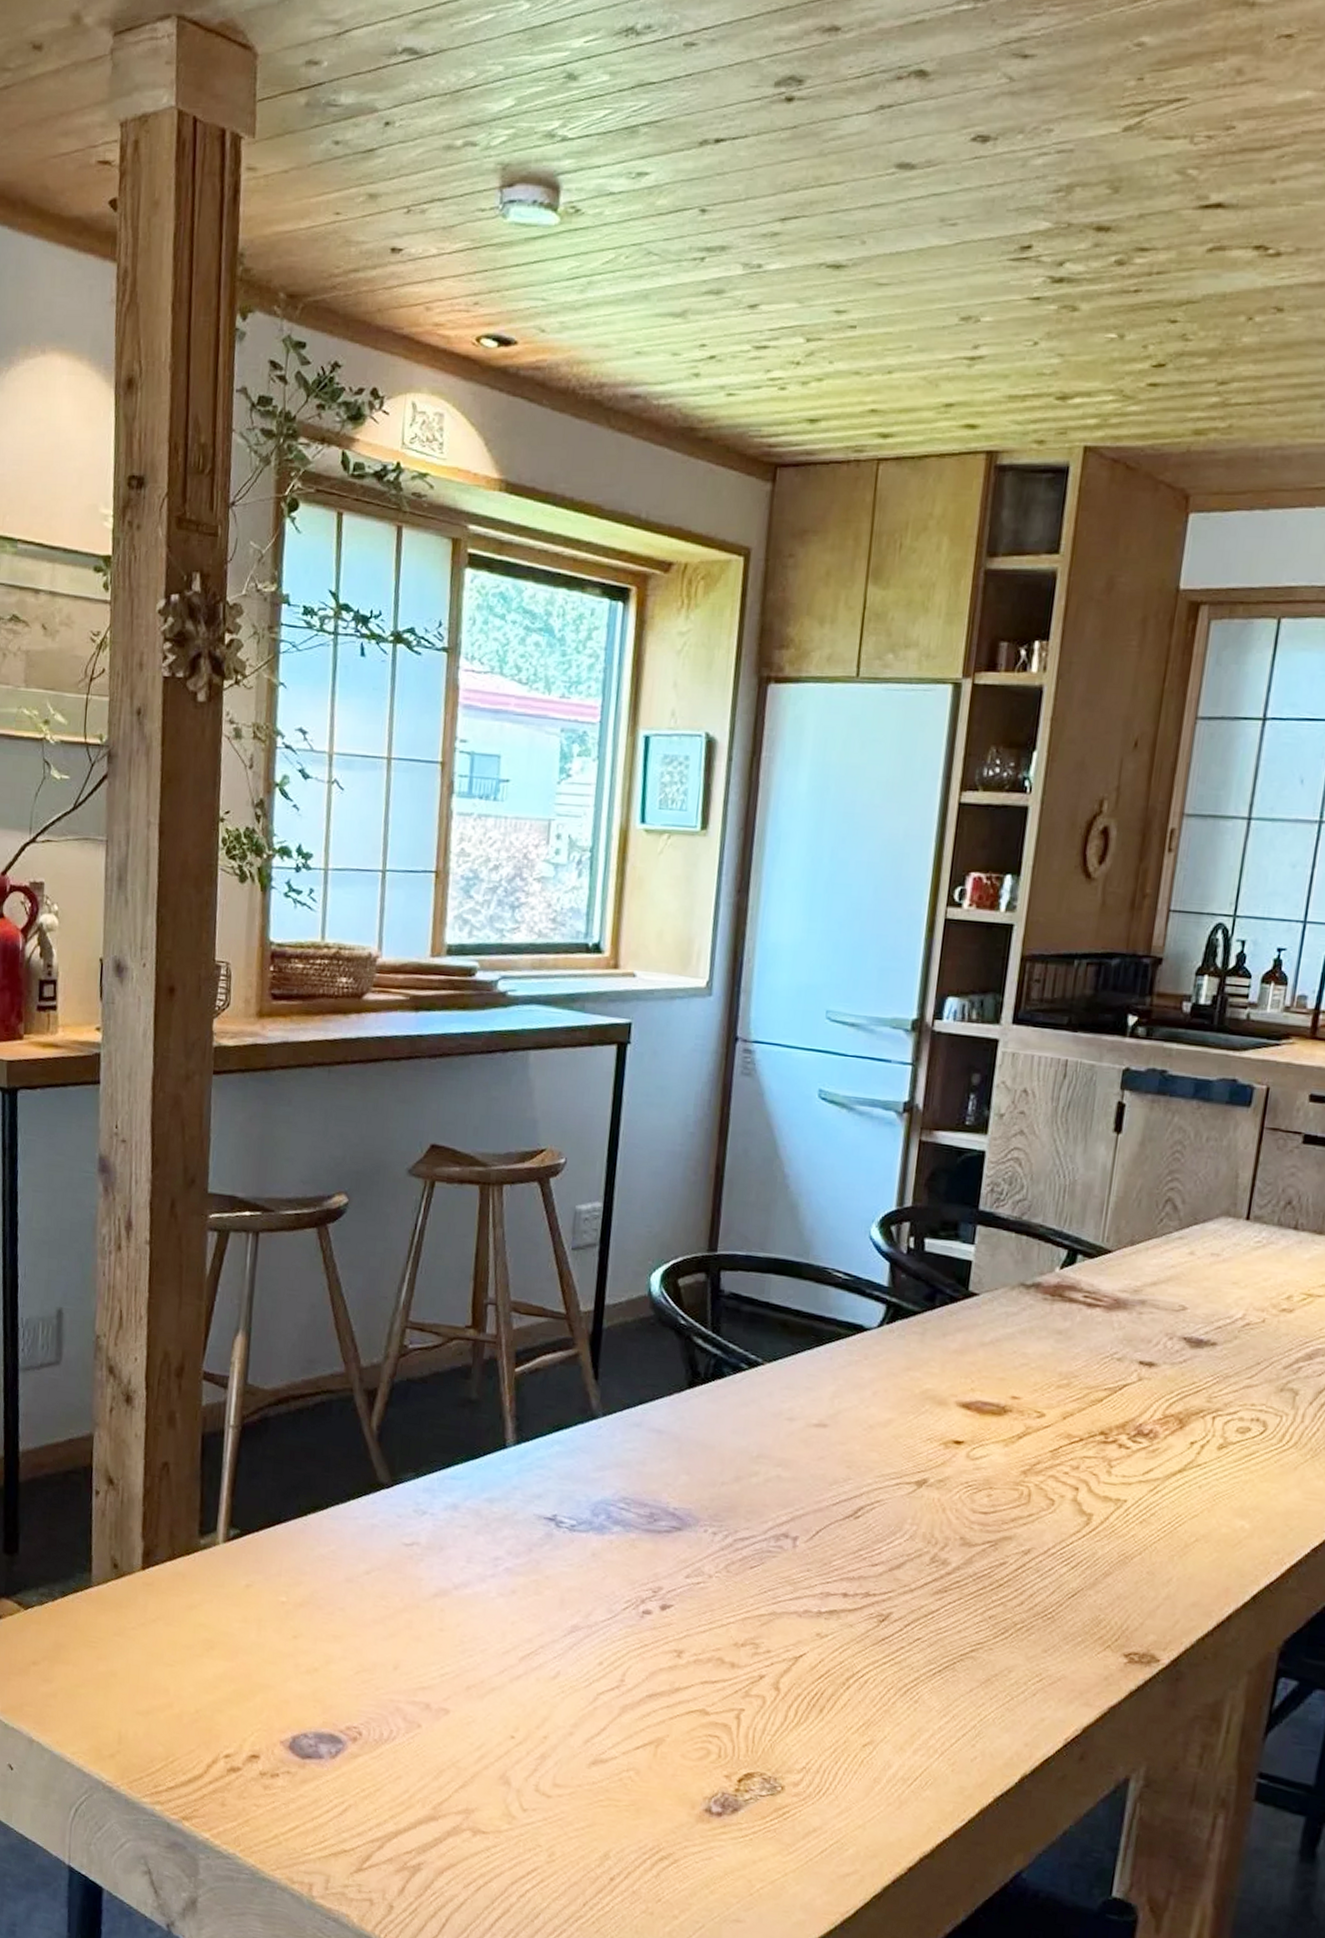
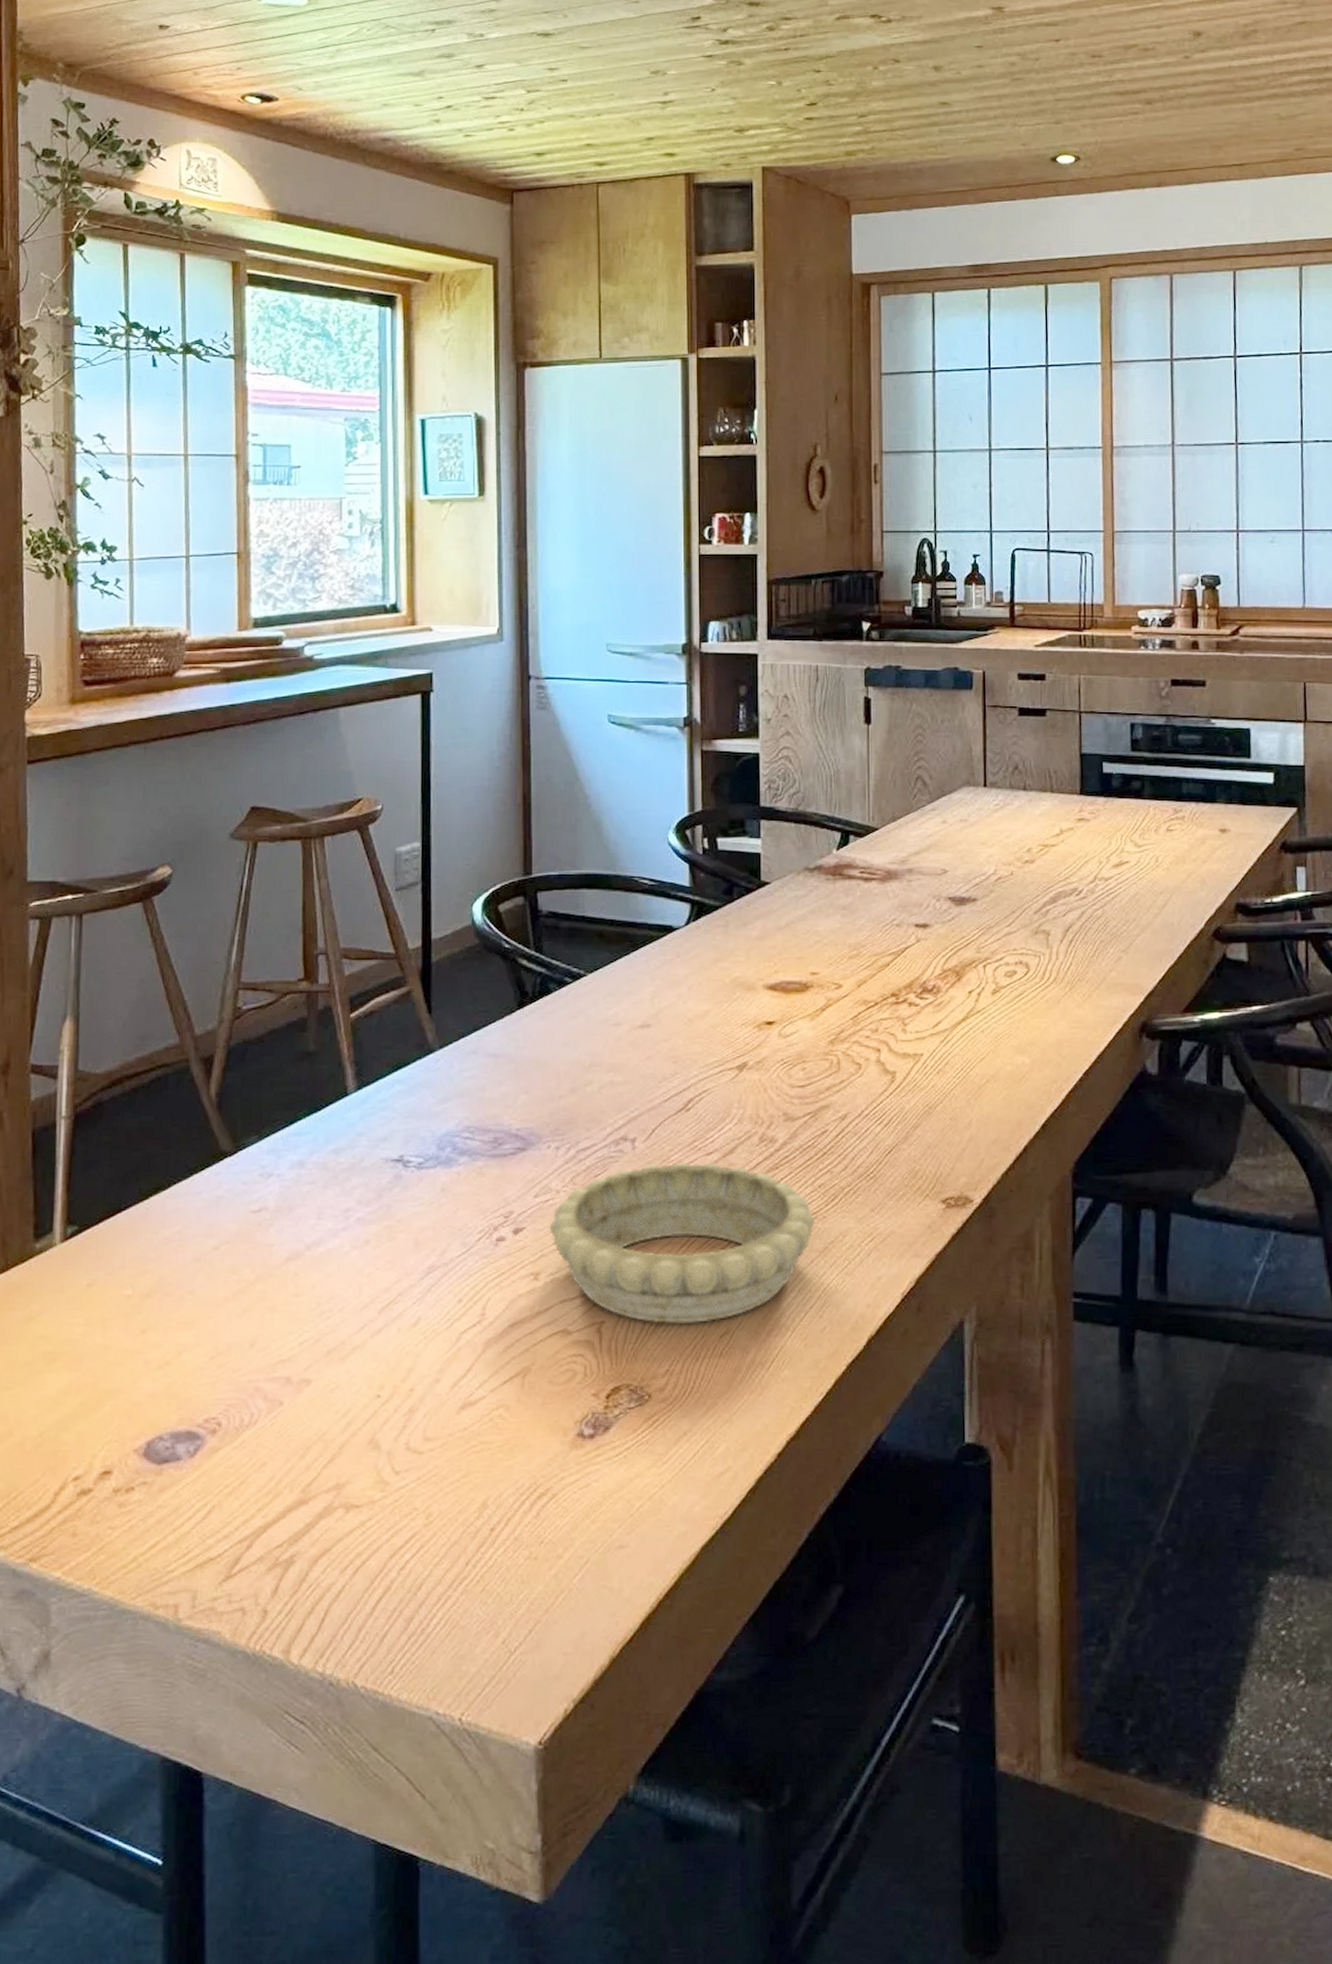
decorative bowl: none [697,1564,981,1730] -> present [549,1161,815,1324]

